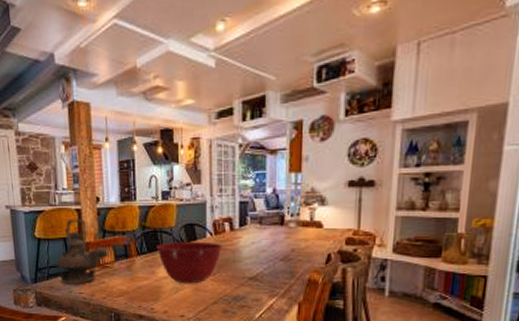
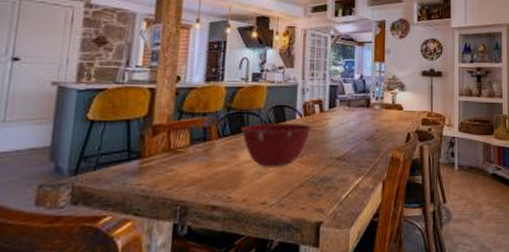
teapot: present [56,218,109,284] -> none [110,98,184,174]

